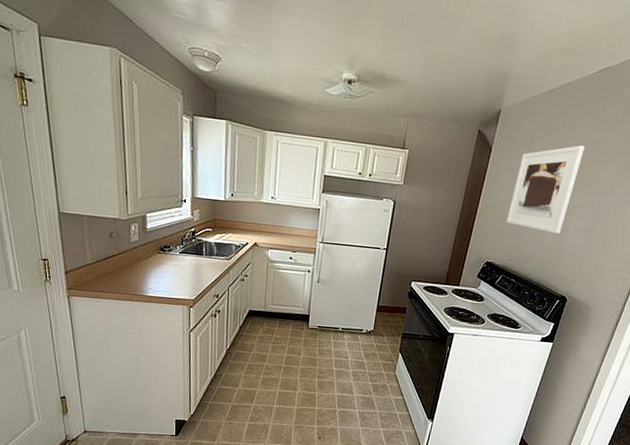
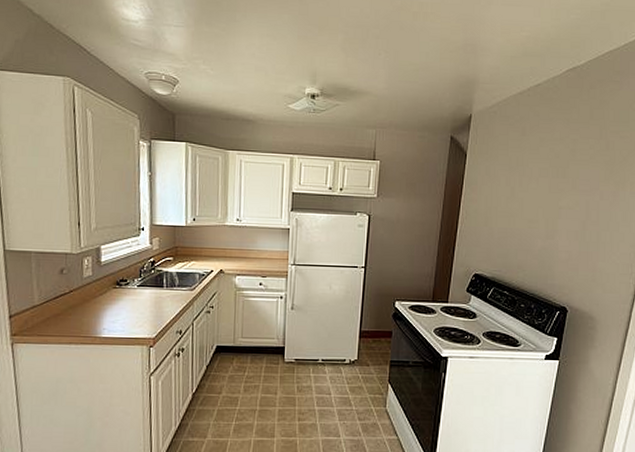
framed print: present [506,145,585,234] -> none [491,145,563,240]

